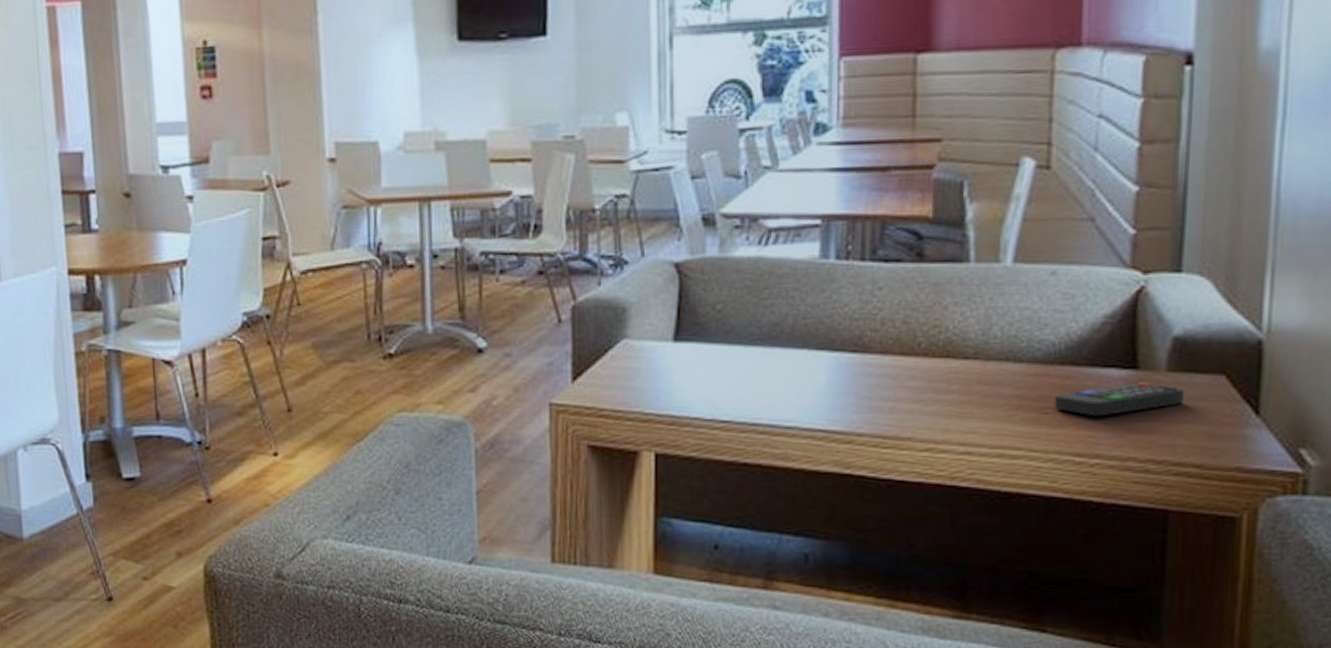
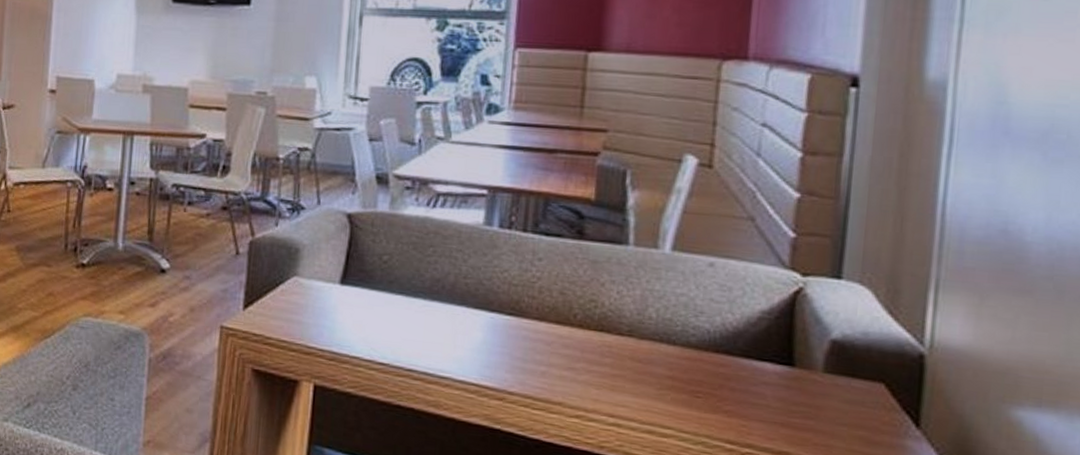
remote control: present [1053,382,1184,417] -> none [706,379,841,408]

